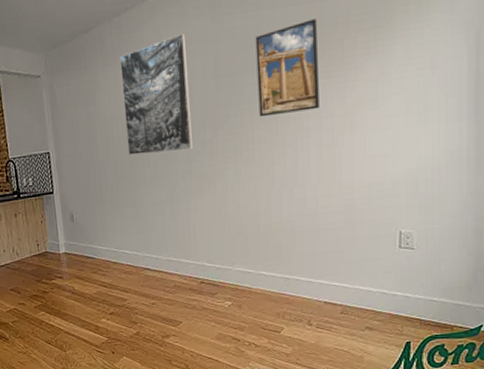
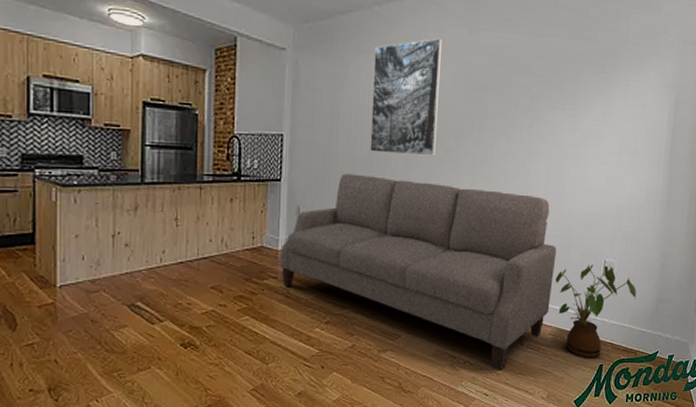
sofa: none [62,173,340,352] -> present [280,173,557,372]
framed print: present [255,19,319,117] -> none [500,52,559,137]
house plant: none [342,237,446,335] -> present [556,265,637,357]

